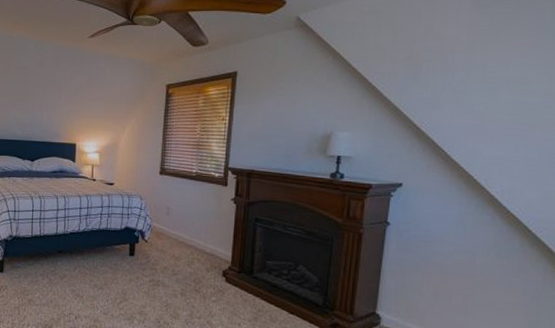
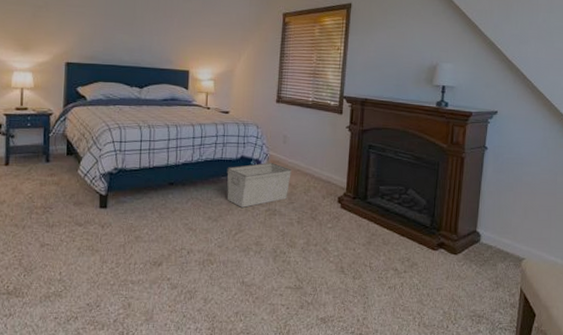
storage bin: none [112,234,175,277] -> present [227,162,292,208]

